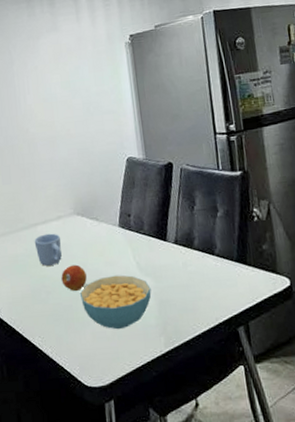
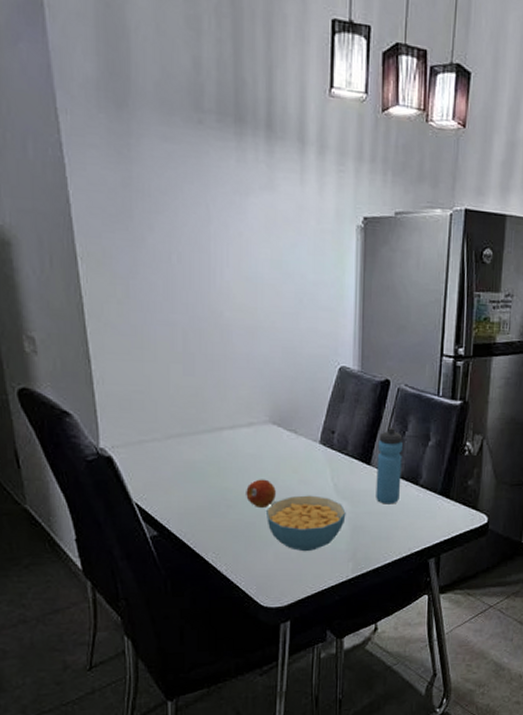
mug: present [34,233,62,266] -> none [217,441,251,477]
water bottle: none [170,203,199,277] -> present [376,427,403,504]

